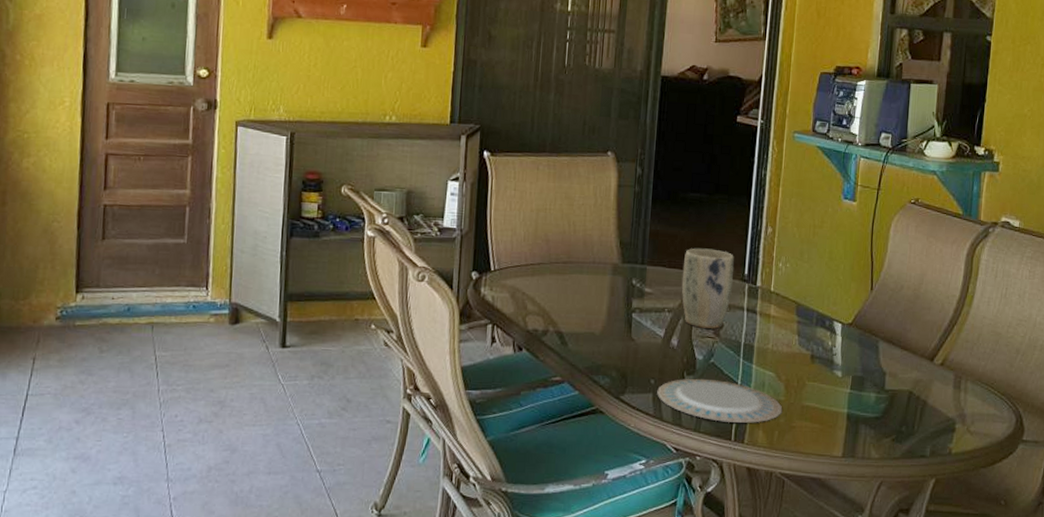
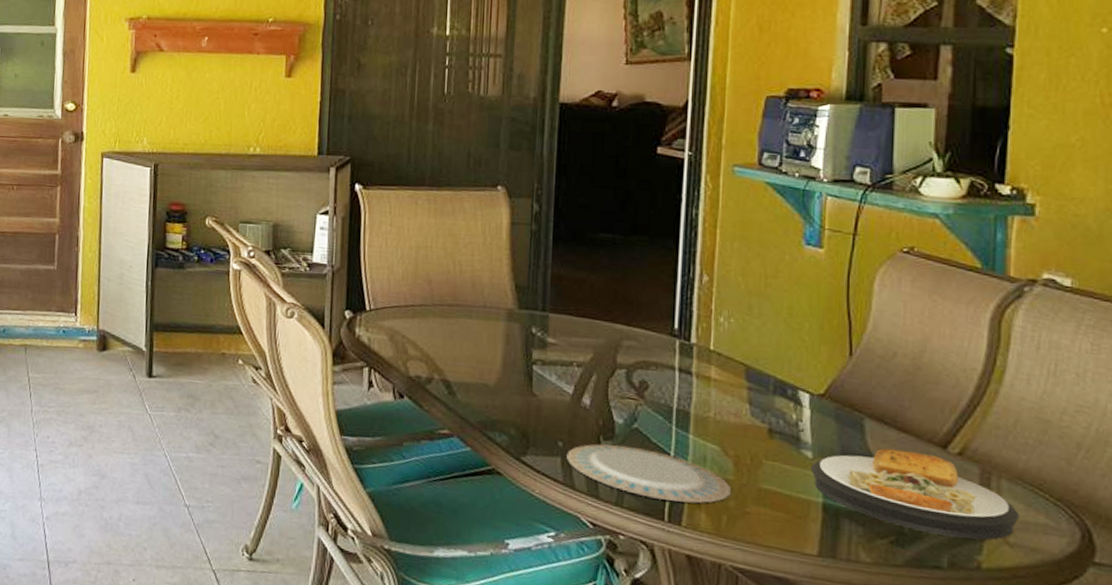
plant pot: present [681,248,735,329] -> none [593,295,661,389]
plate: none [839,364,978,432] -> present [810,448,1019,540]

